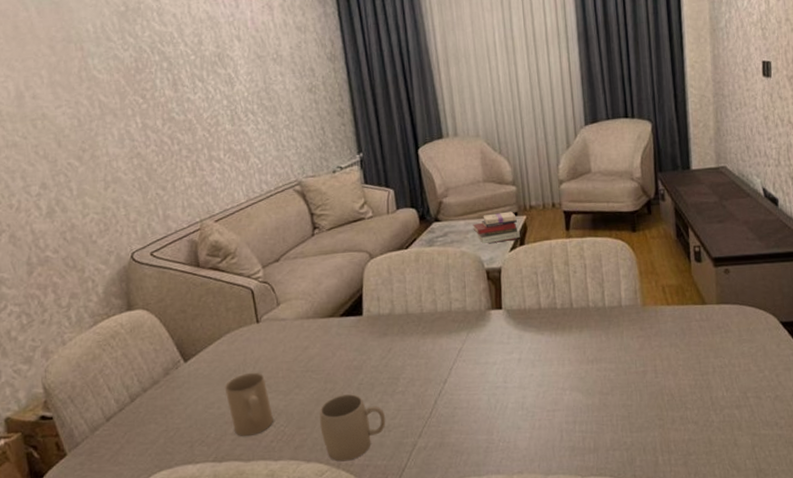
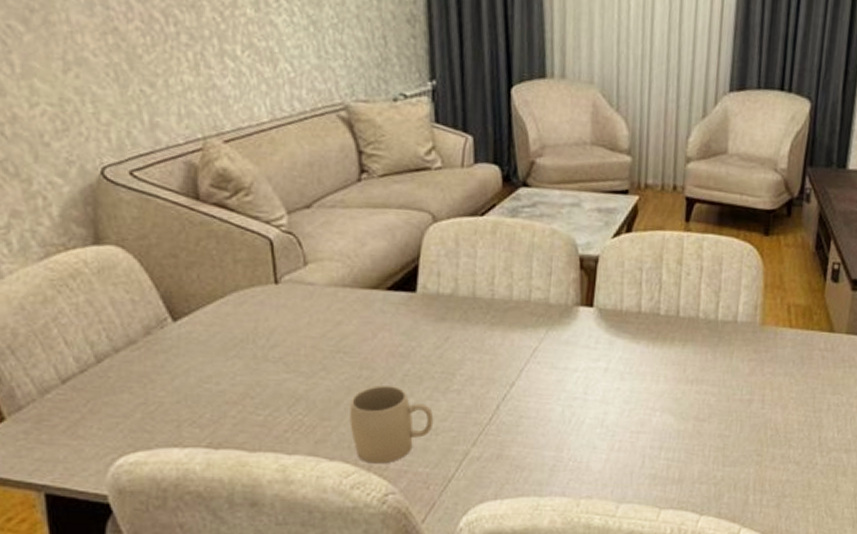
cup: present [224,372,273,436] -> none [226,344,289,421]
books: present [473,211,520,245] -> none [570,187,628,225]

